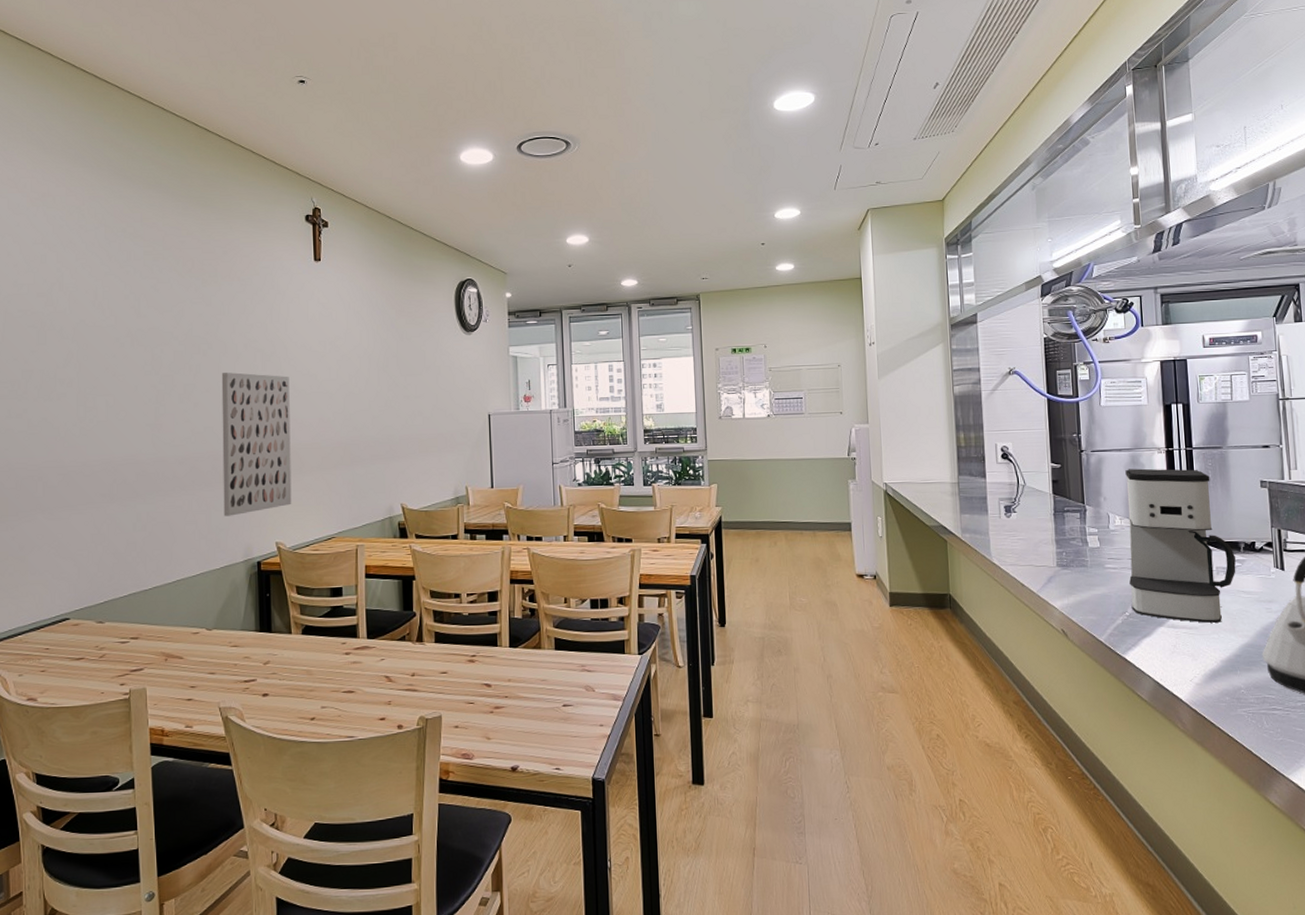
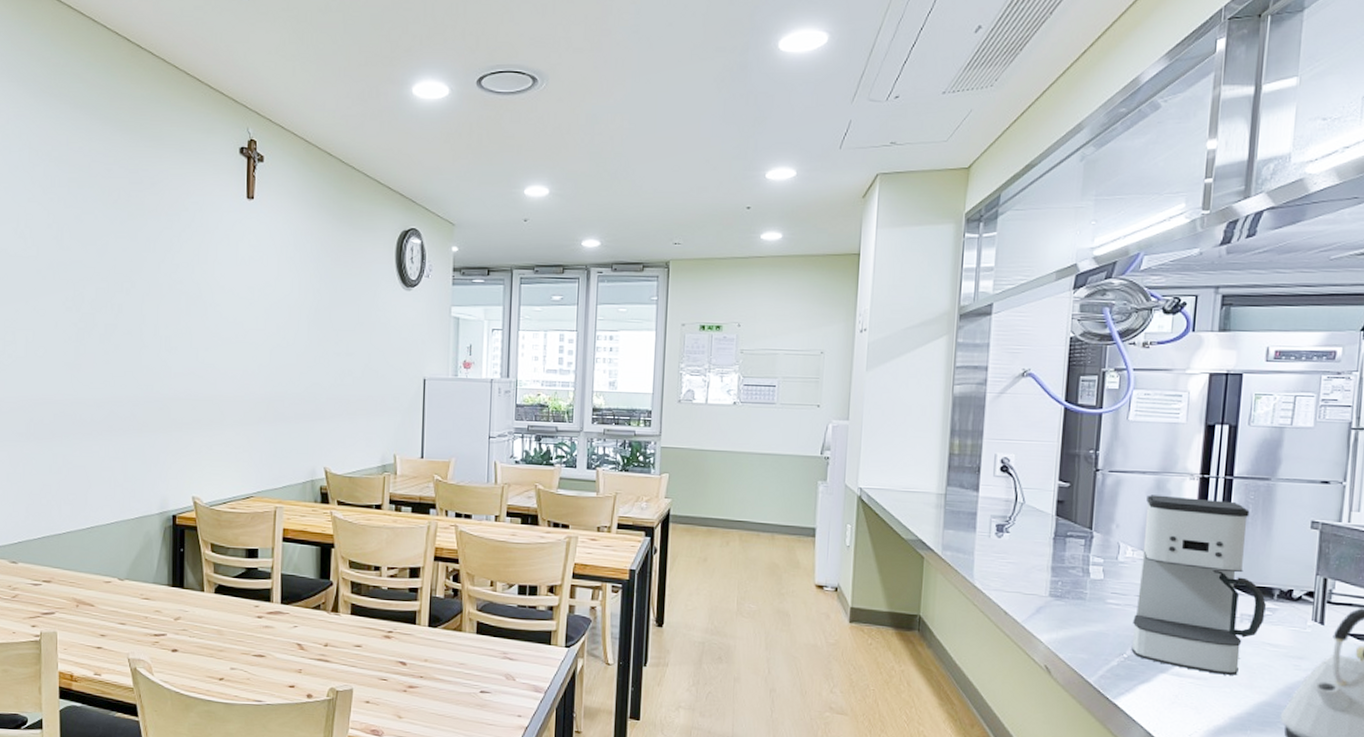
wall art: present [221,372,292,516] -> none [140,314,214,466]

